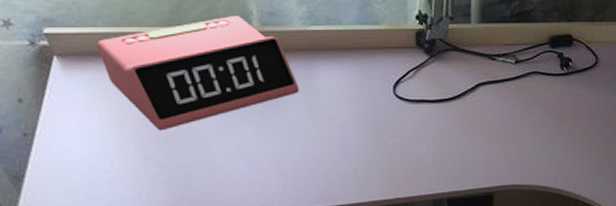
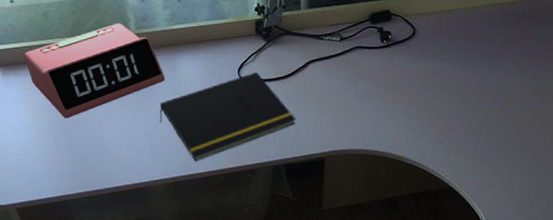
notepad: none [291,91,462,191] -> present [159,72,296,161]

